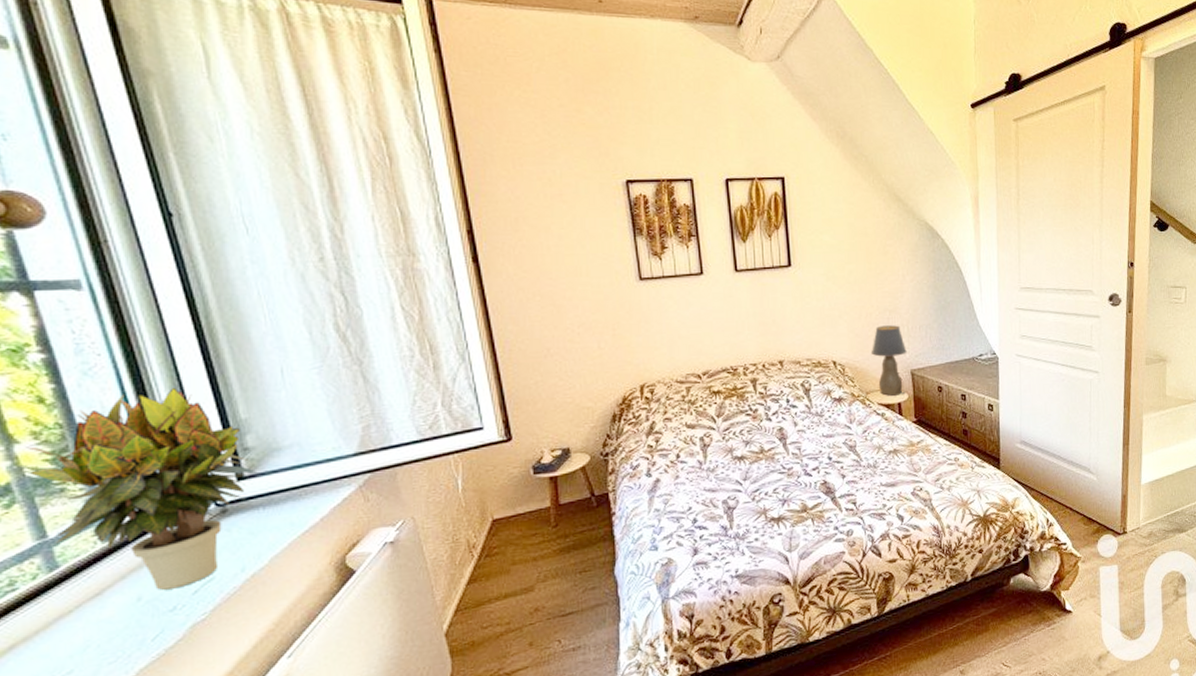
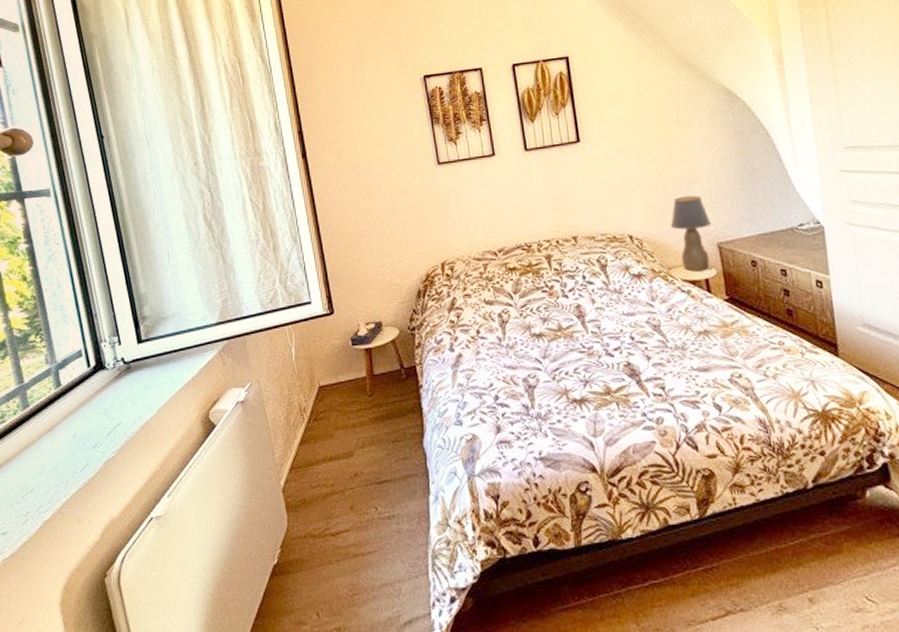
potted plant: present [24,387,256,590] -> none [14,268,150,430]

